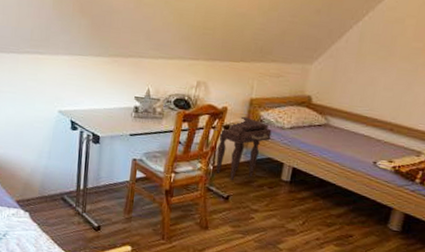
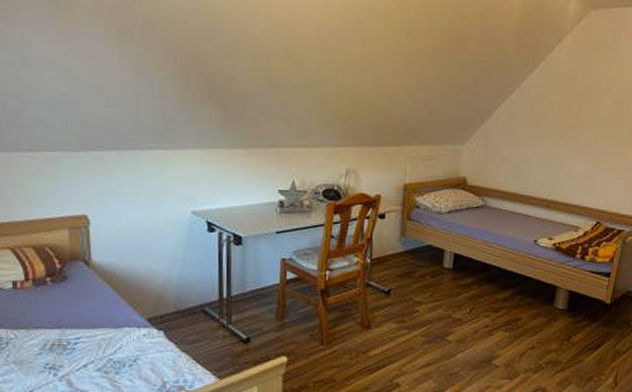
nightstand: present [216,116,272,180] -> none [373,203,429,272]

